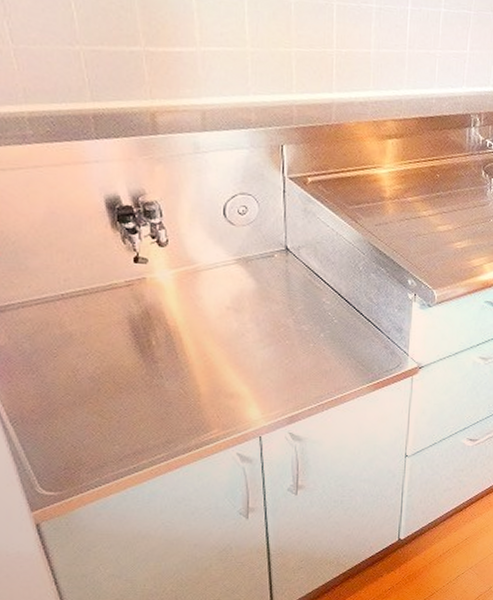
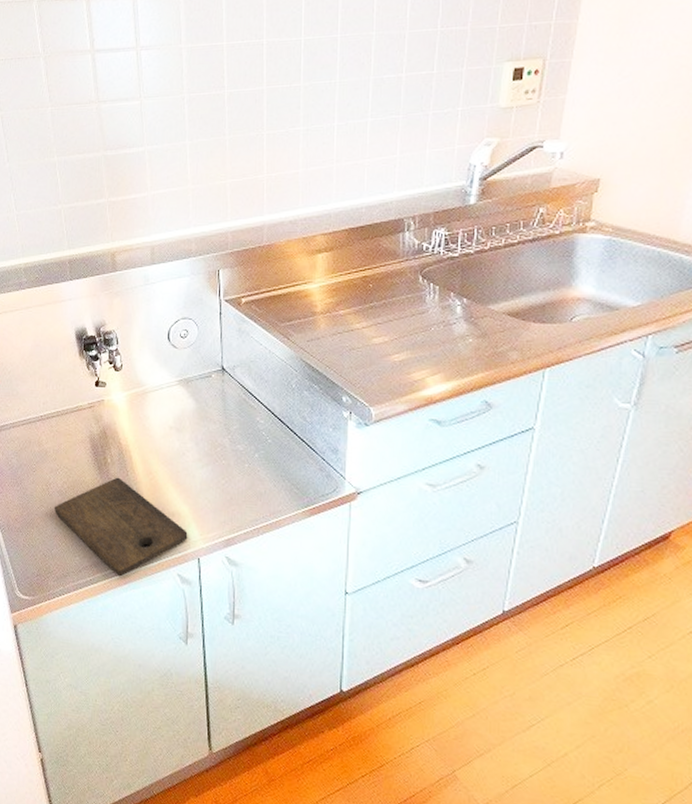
cutting board: none [85,360,248,462] -> present [55,477,188,577]

